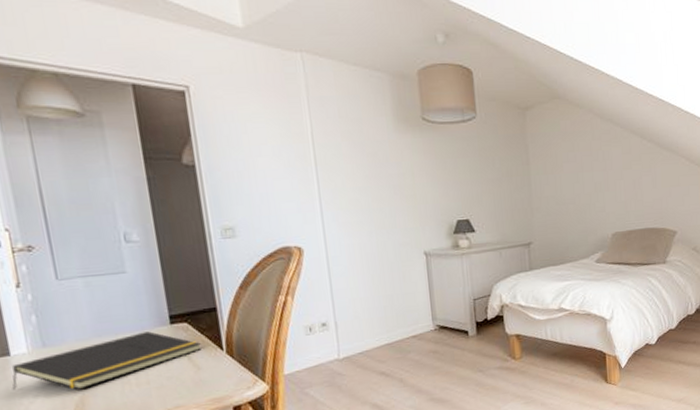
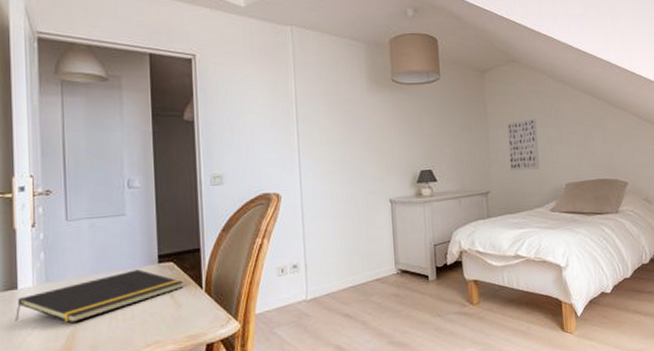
wall art: none [550,162,585,220] -> present [507,118,540,171]

